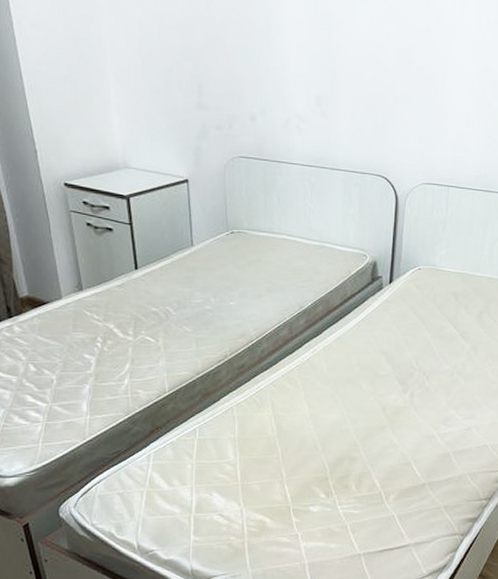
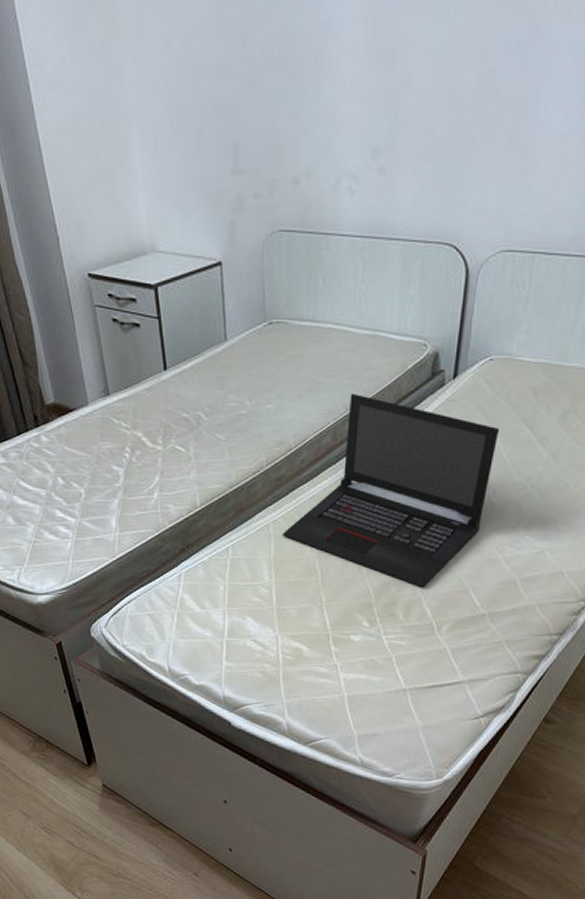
laptop: none [246,293,429,462] -> present [283,393,500,588]

